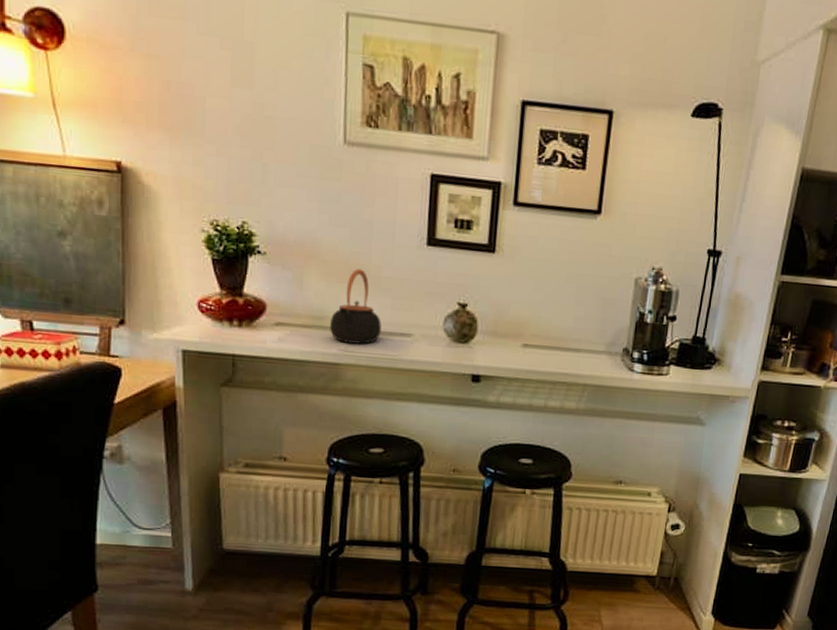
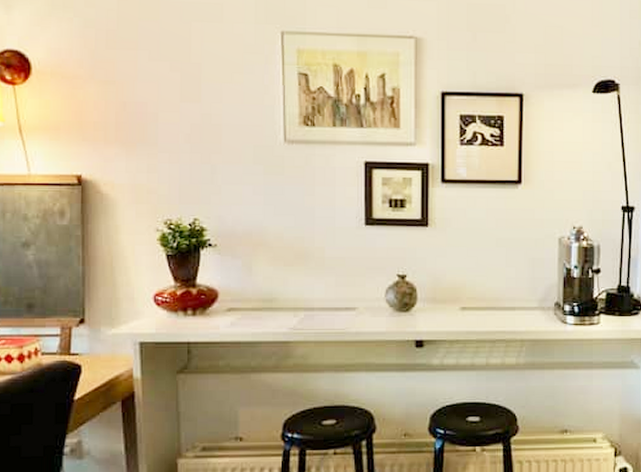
teapot: present [330,268,382,344] -> none [279,252,327,321]

